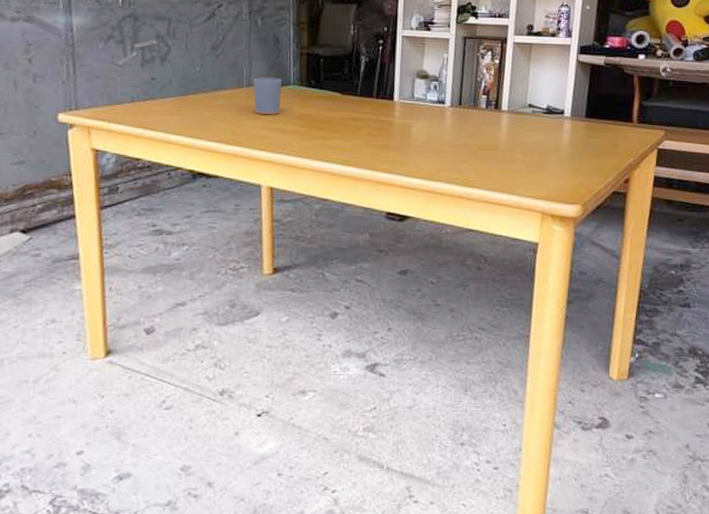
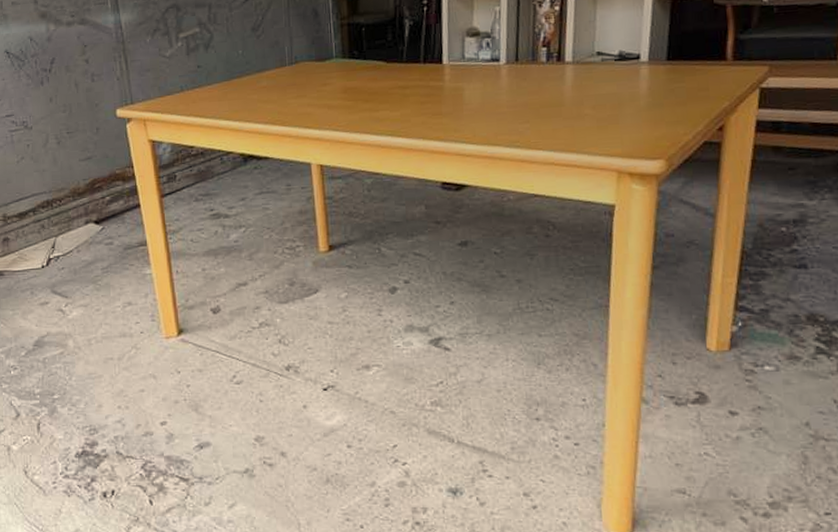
mug: present [253,77,282,114] -> none [295,52,325,91]

